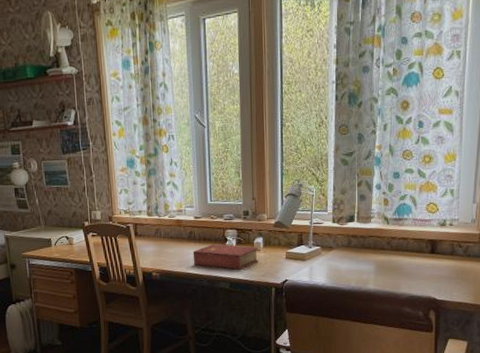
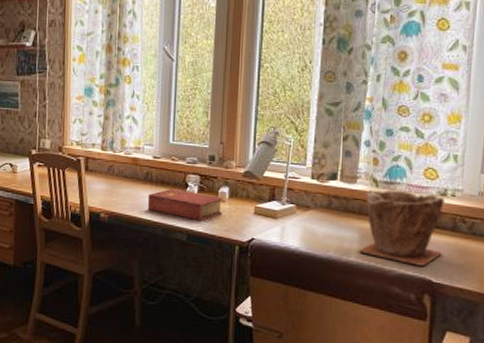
plant pot: none [375,225,444,288] -> present [358,190,444,266]

